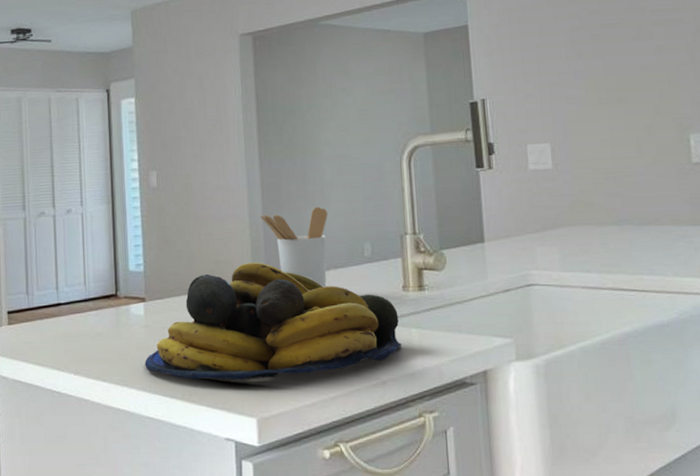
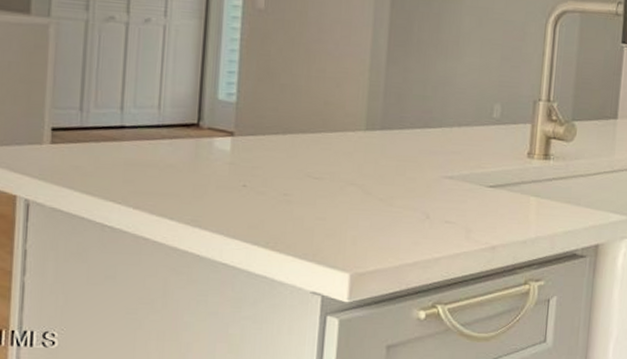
fruit bowl: present [145,262,402,380] -> none [224,107,519,233]
utensil holder: present [260,206,328,288] -> none [384,58,460,145]

